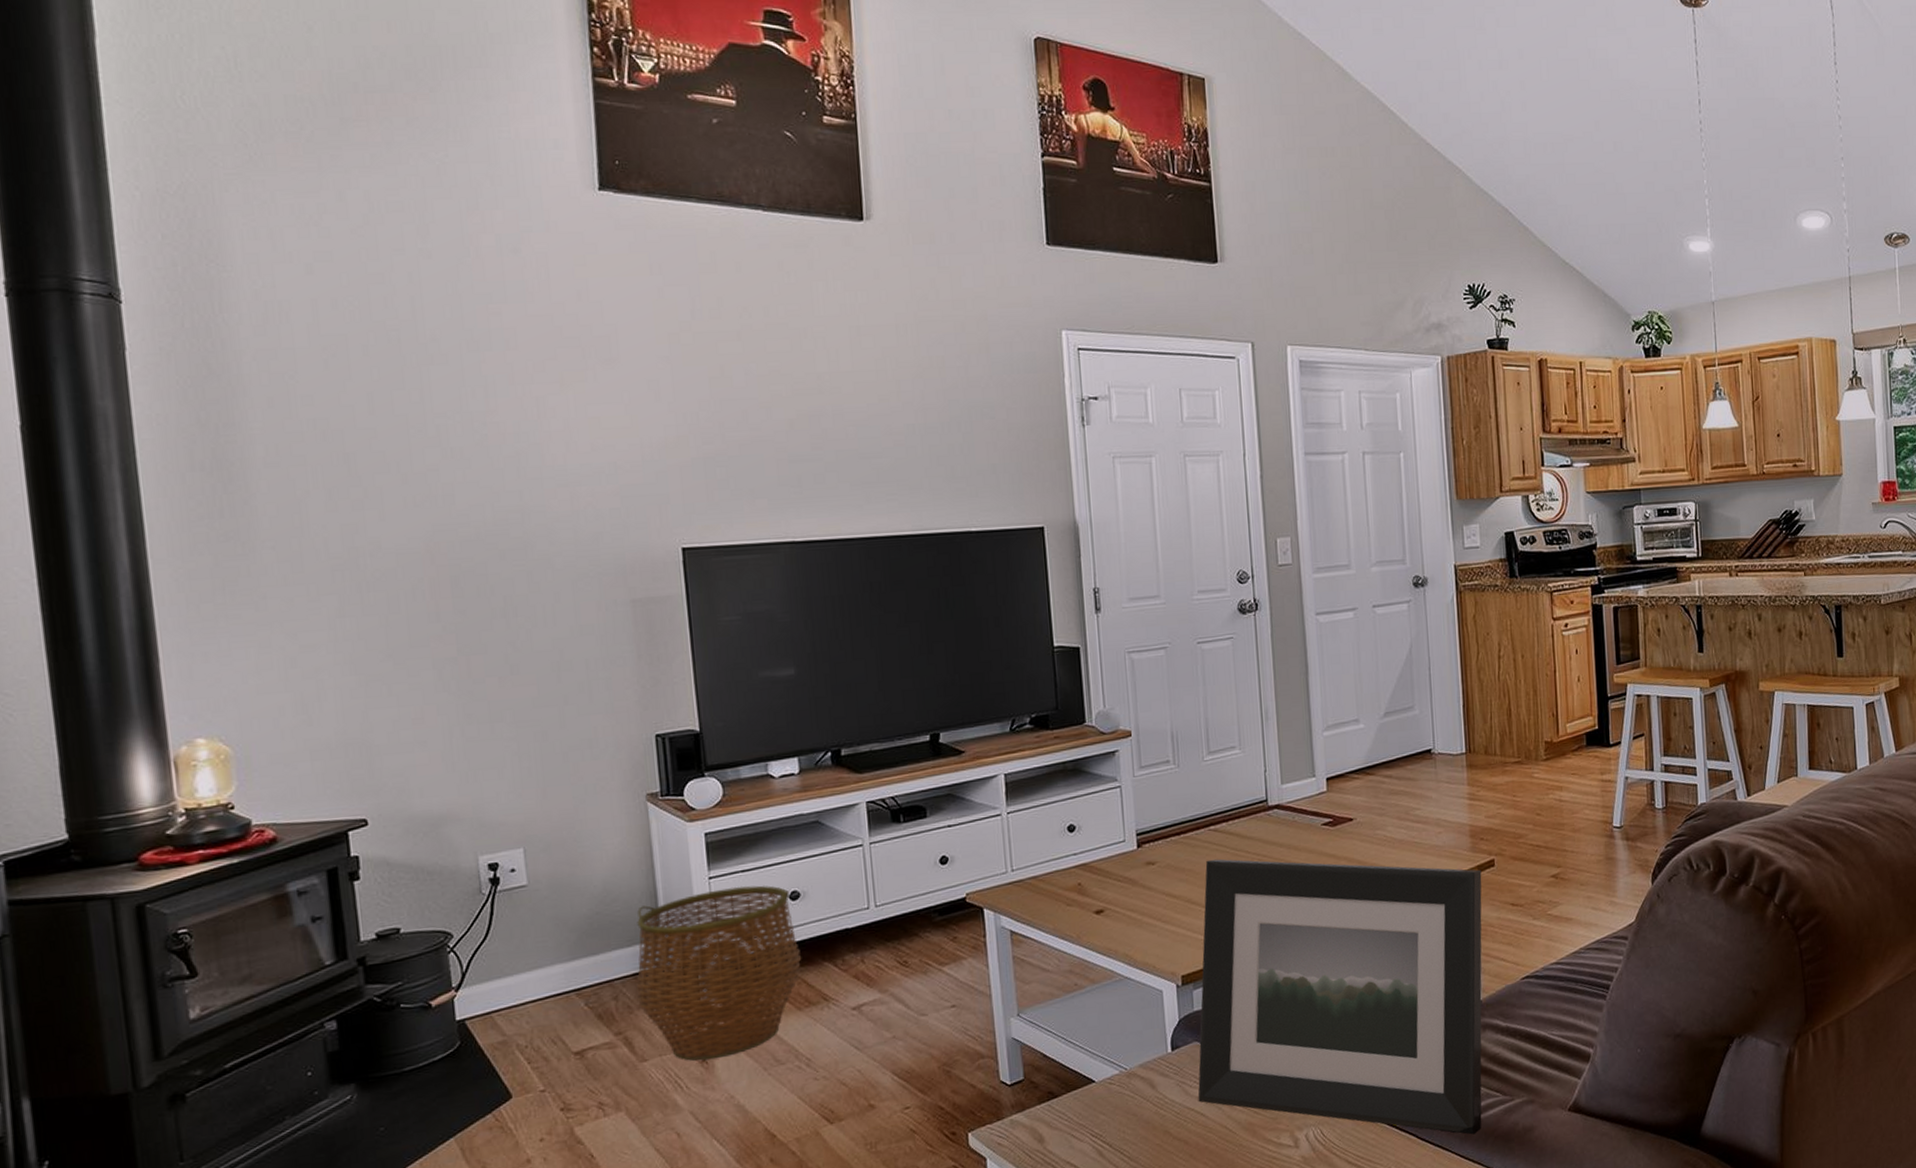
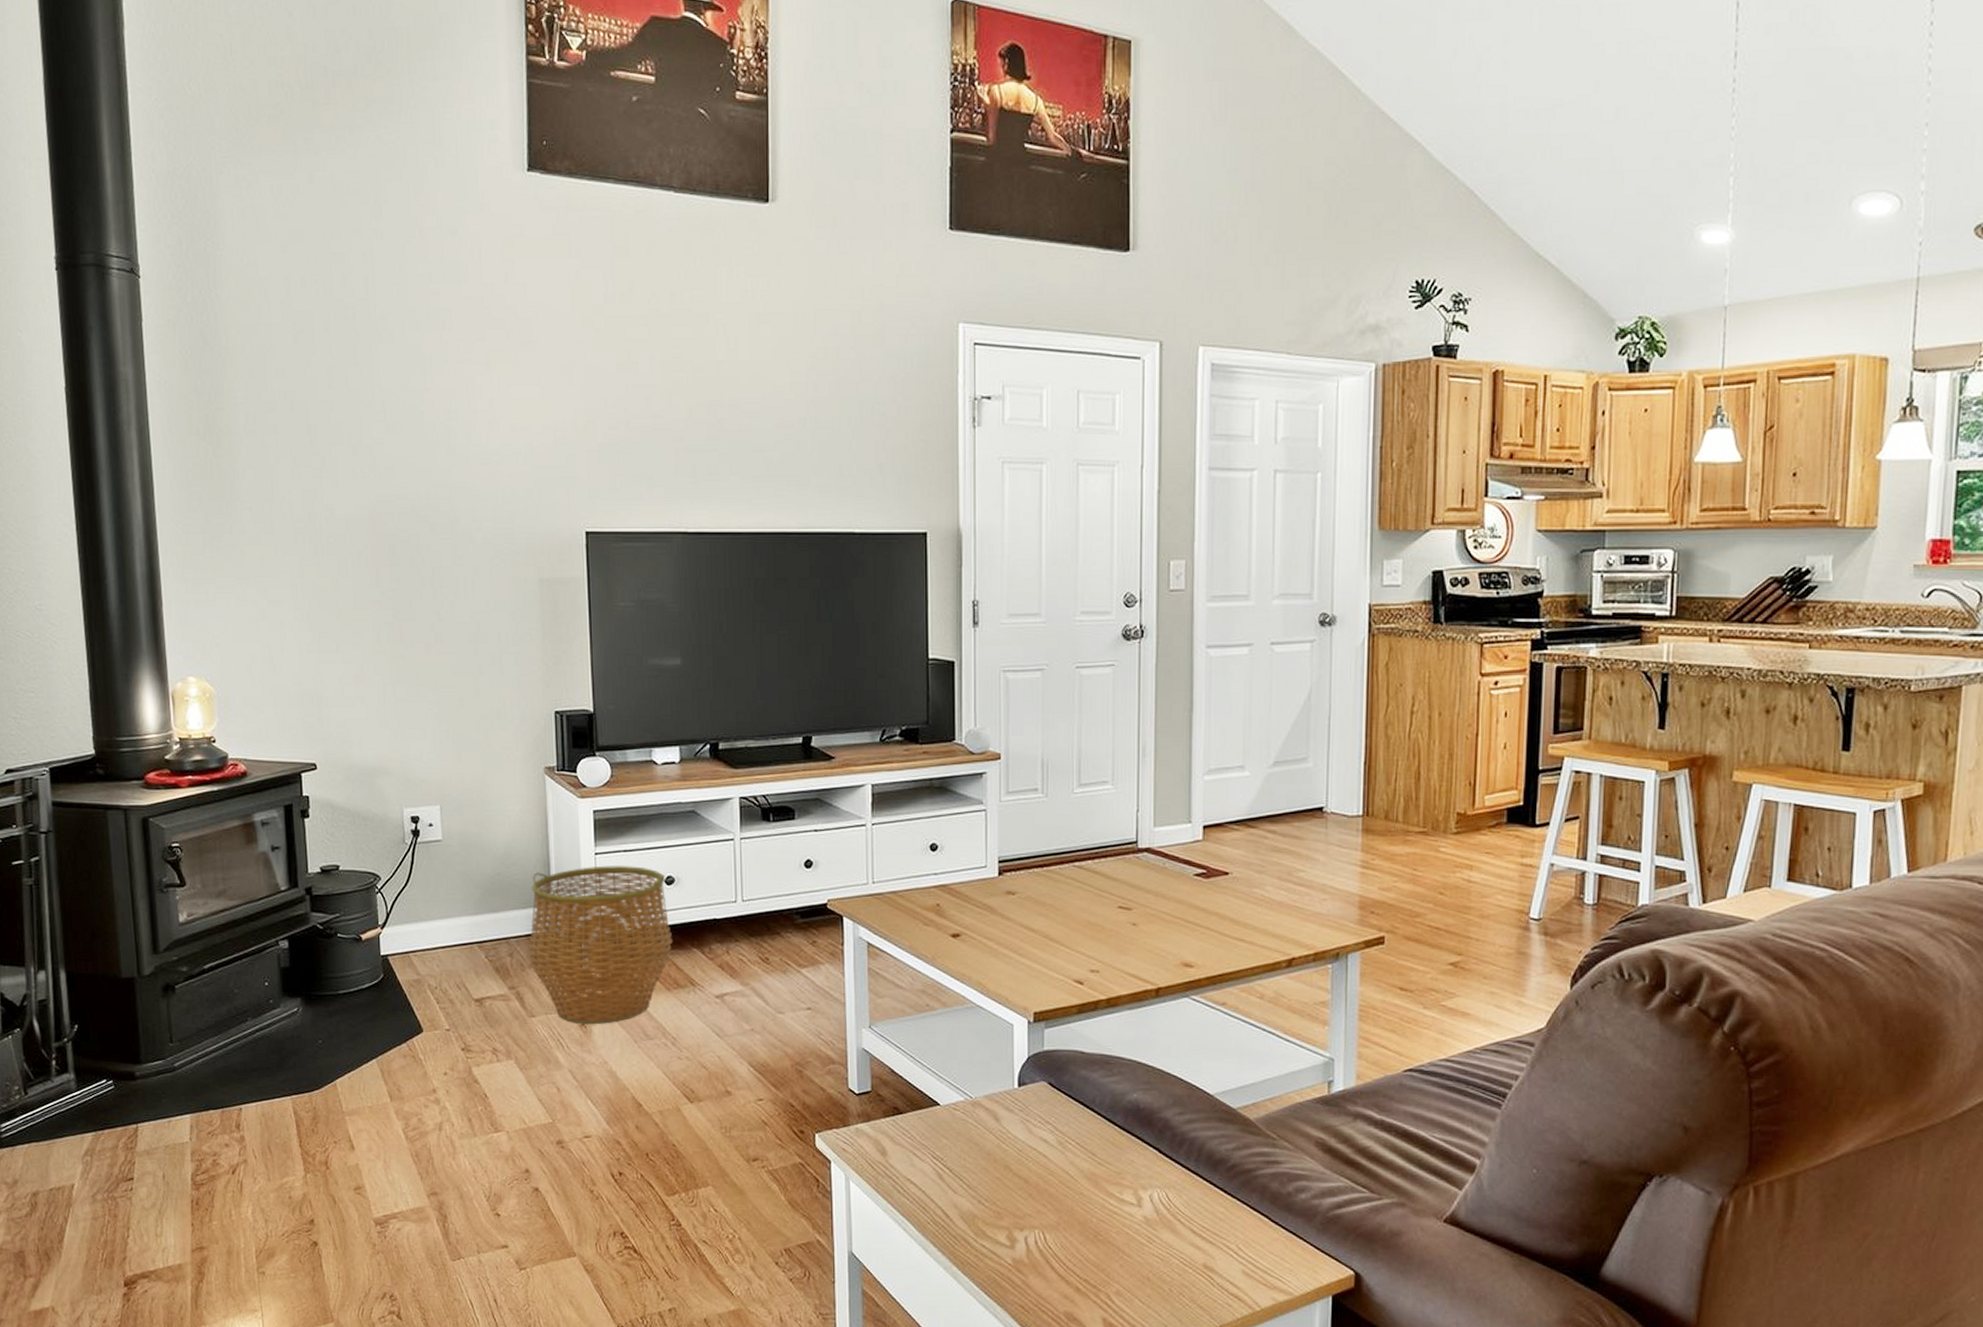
picture frame: present [1197,859,1482,1135] -> none [1041,897,1369,1228]

